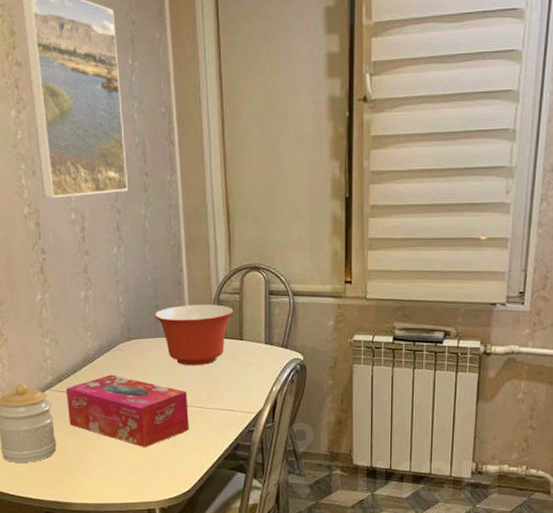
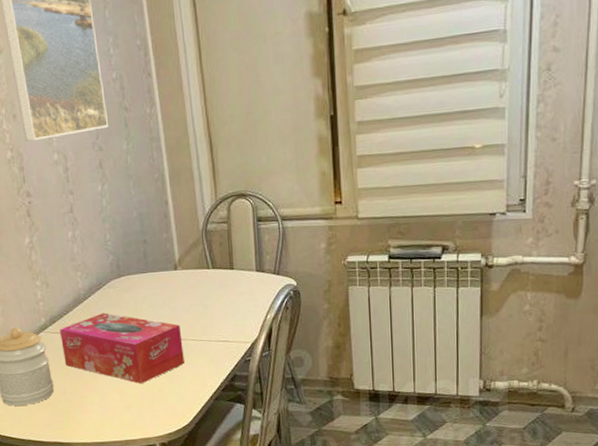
mixing bowl: present [154,304,234,366] -> none [142,235,223,299]

